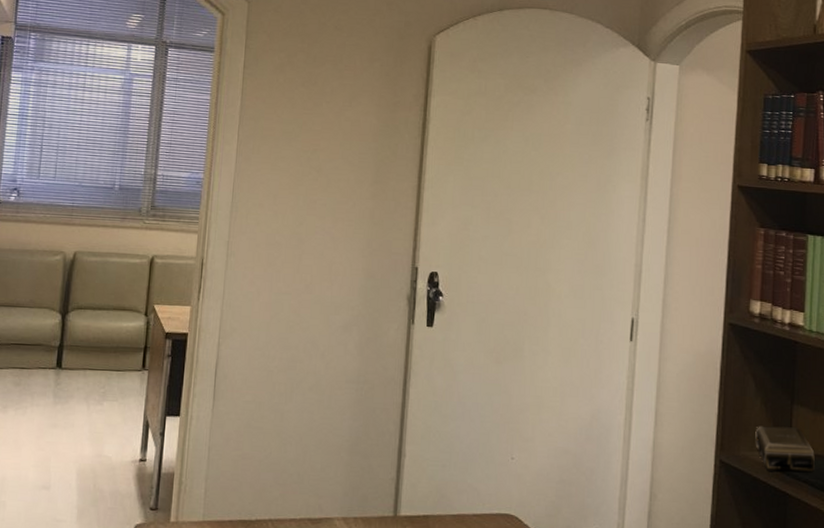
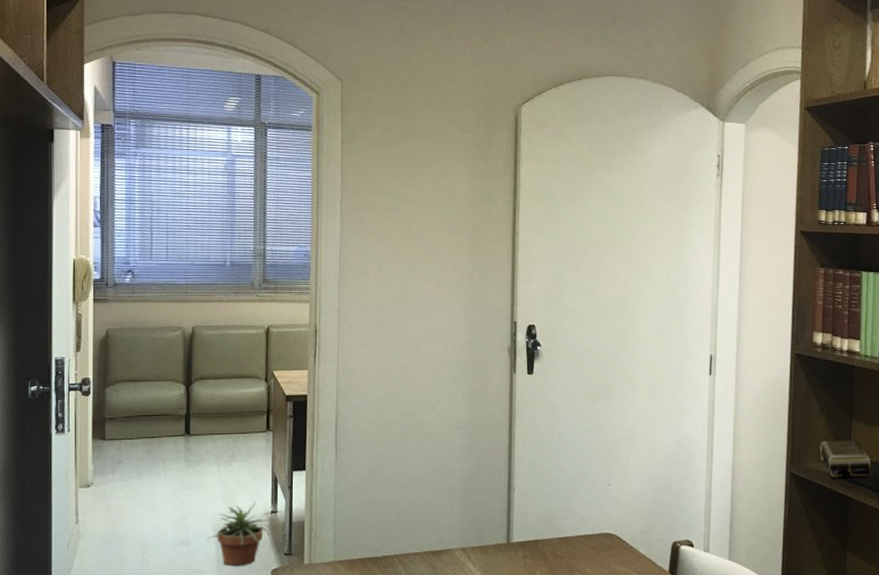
potted plant: none [69,448,143,518] -> present [207,502,275,566]

